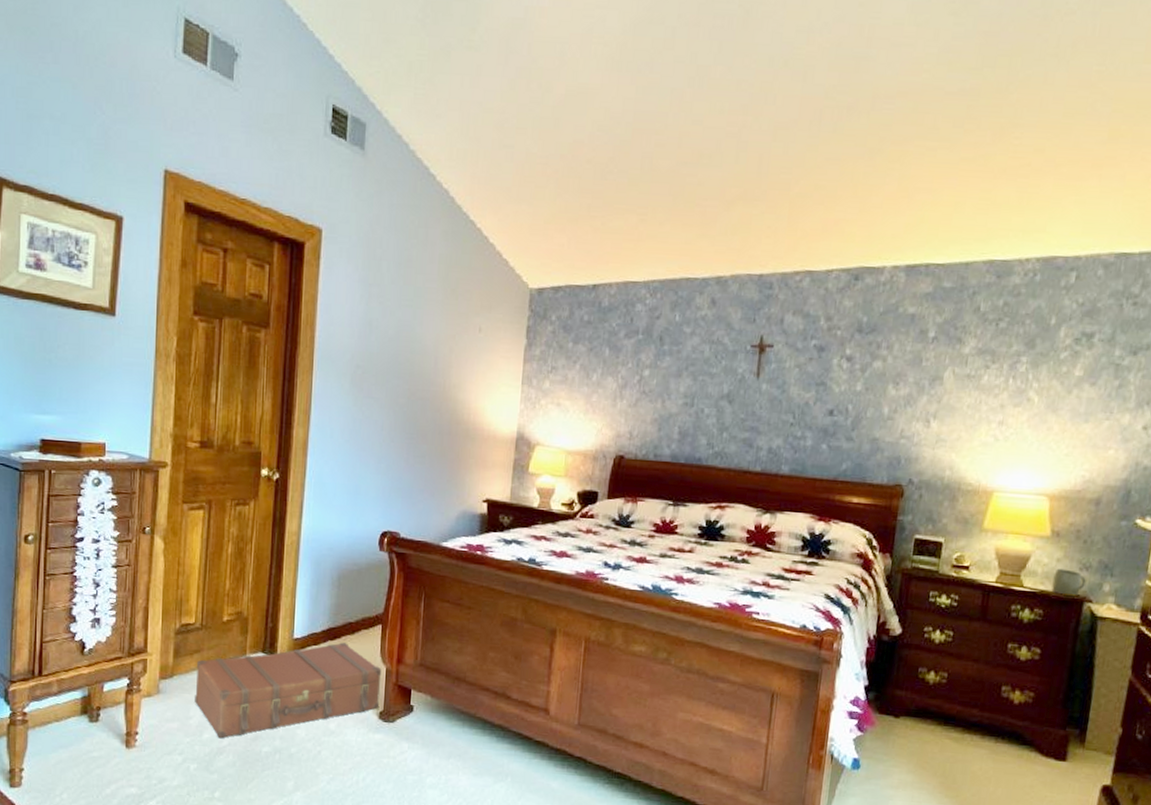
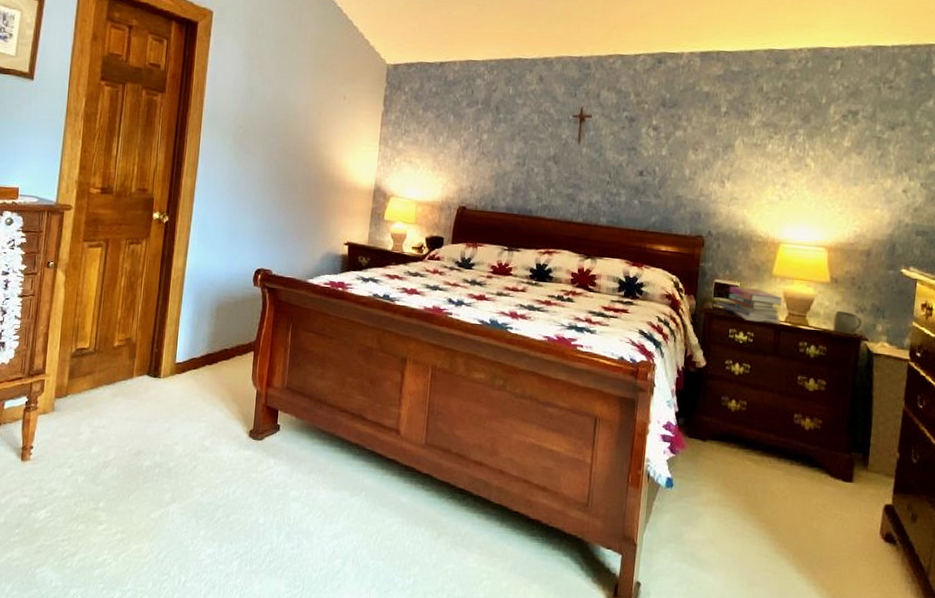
suitcase: present [195,642,382,739] -> none [85,367,253,453]
books: none [915,541,994,586] -> present [716,285,782,325]

